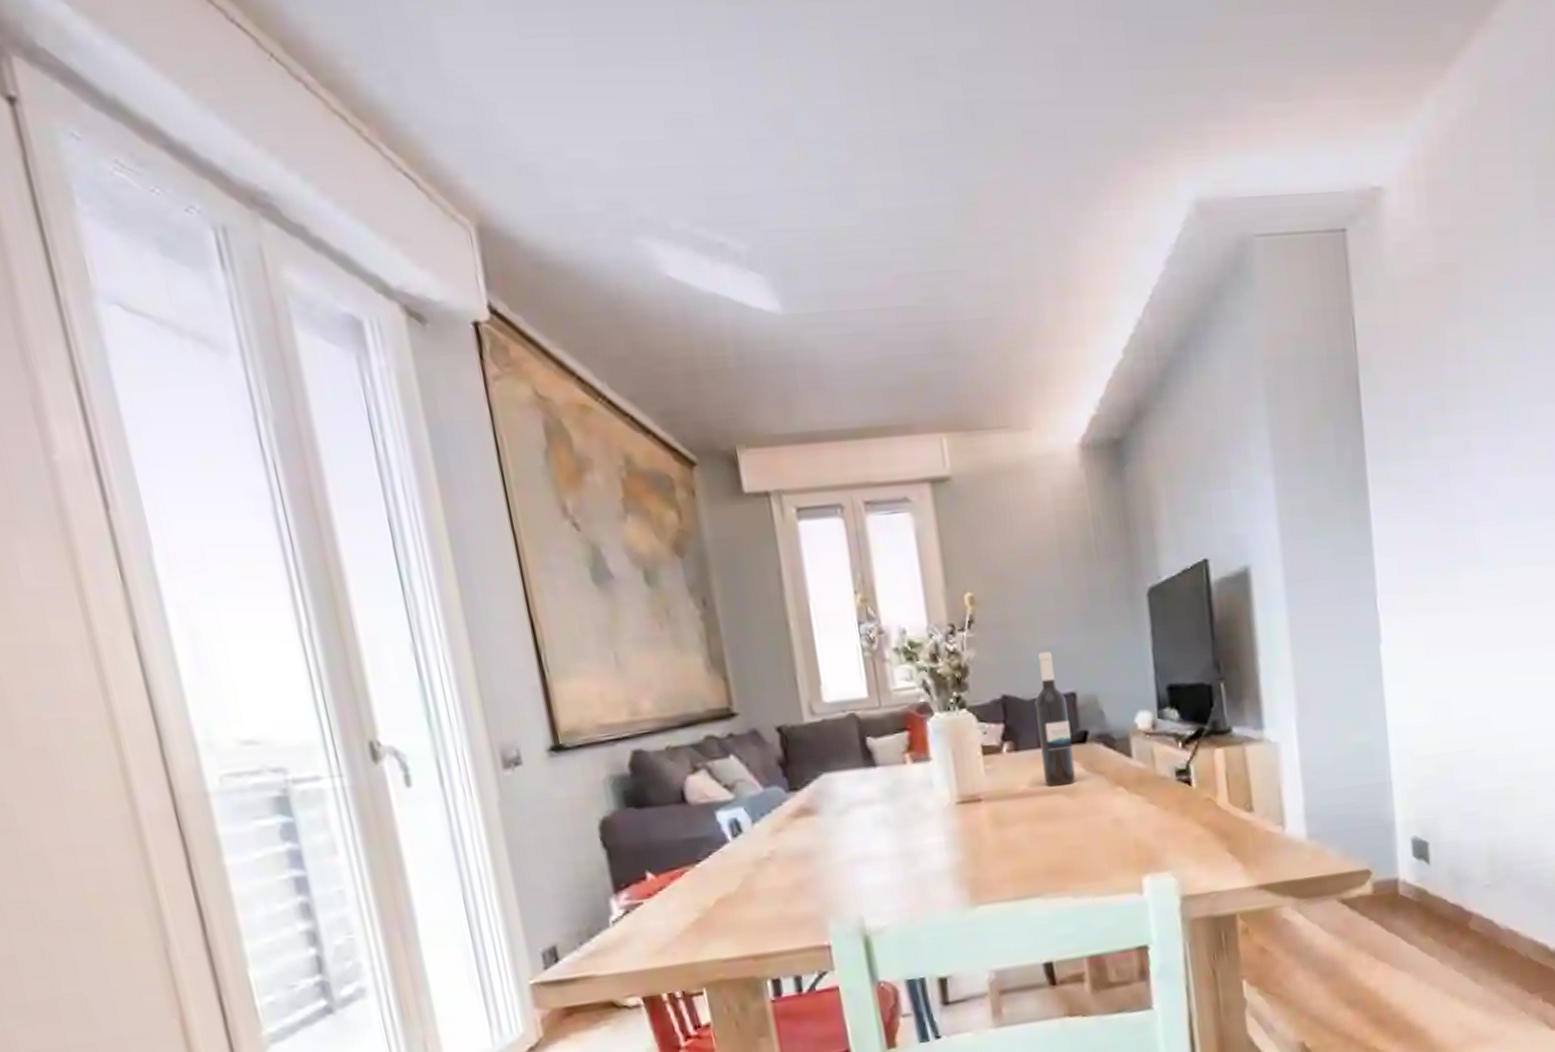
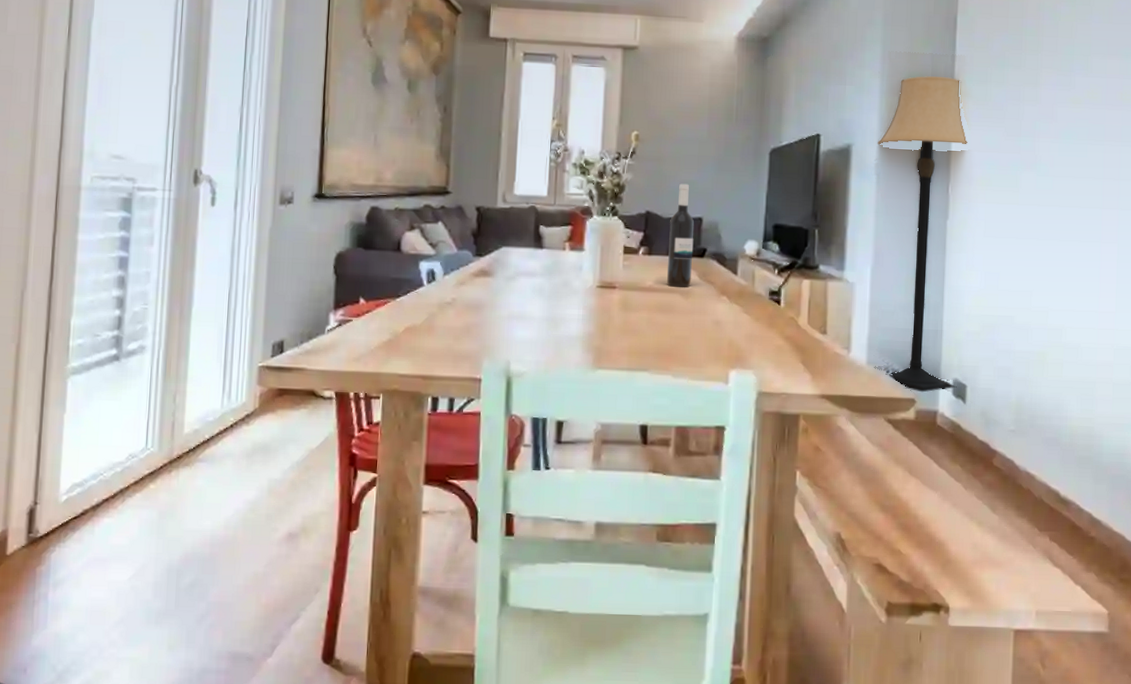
lamp: none [1281,458,1417,861] -> present [878,76,968,393]

